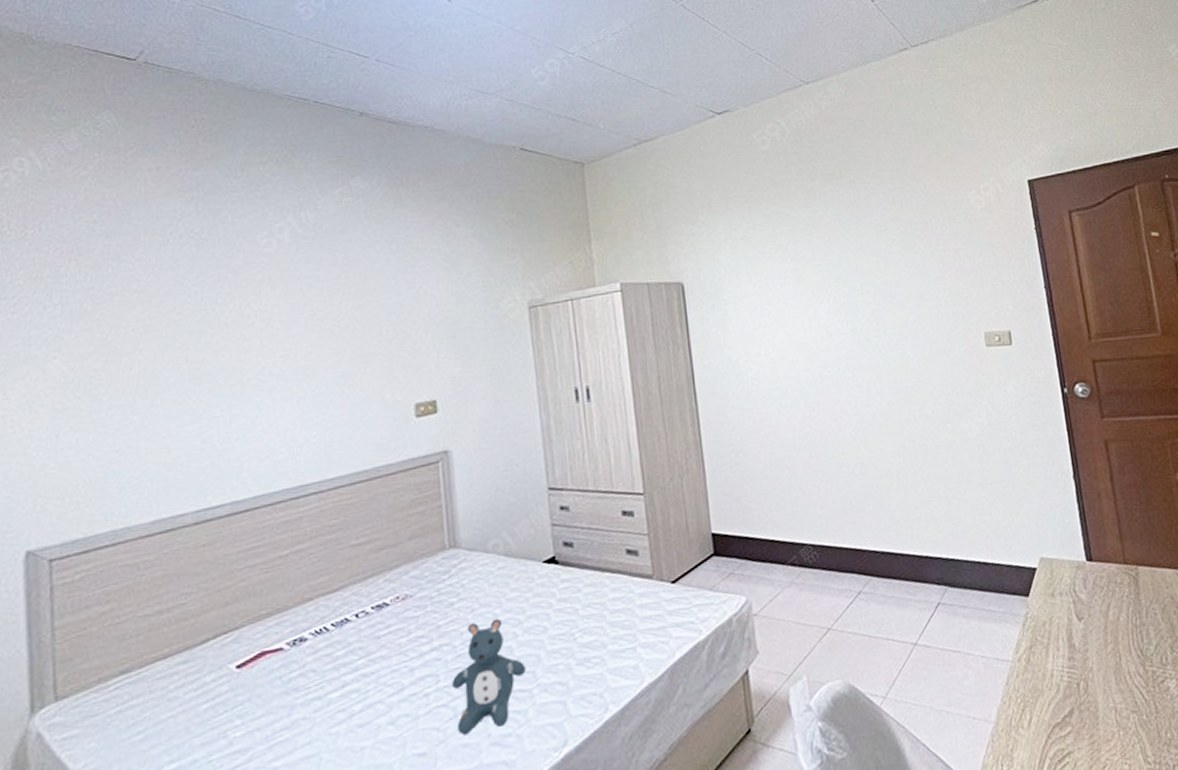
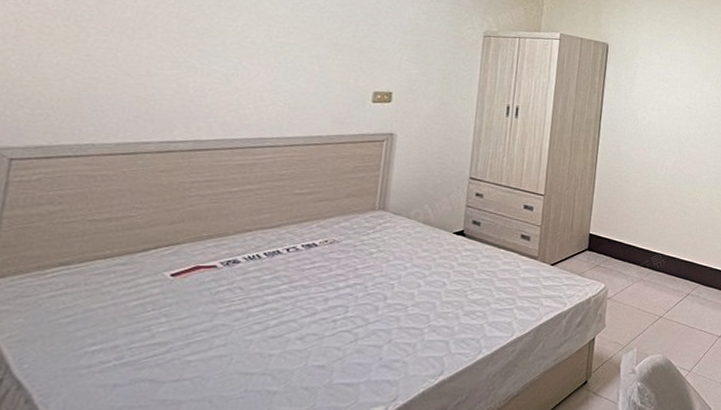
stuffed animal: present [451,618,526,734] -> none [355,270,422,355]

